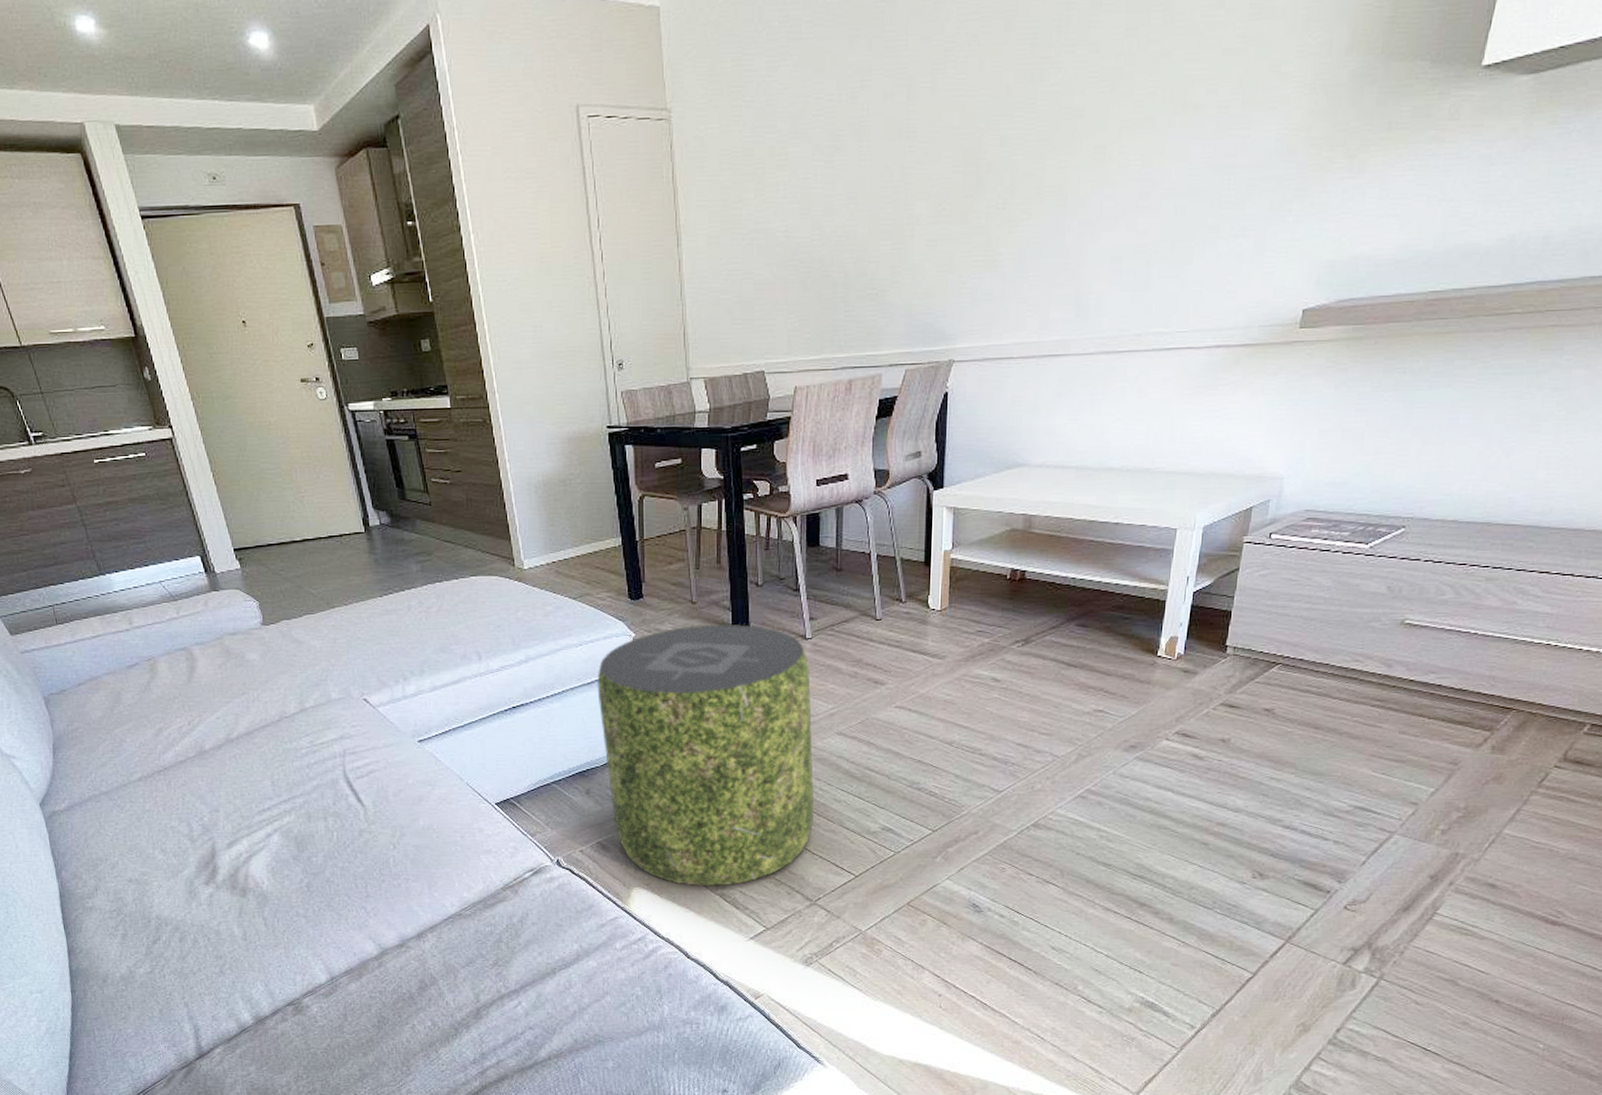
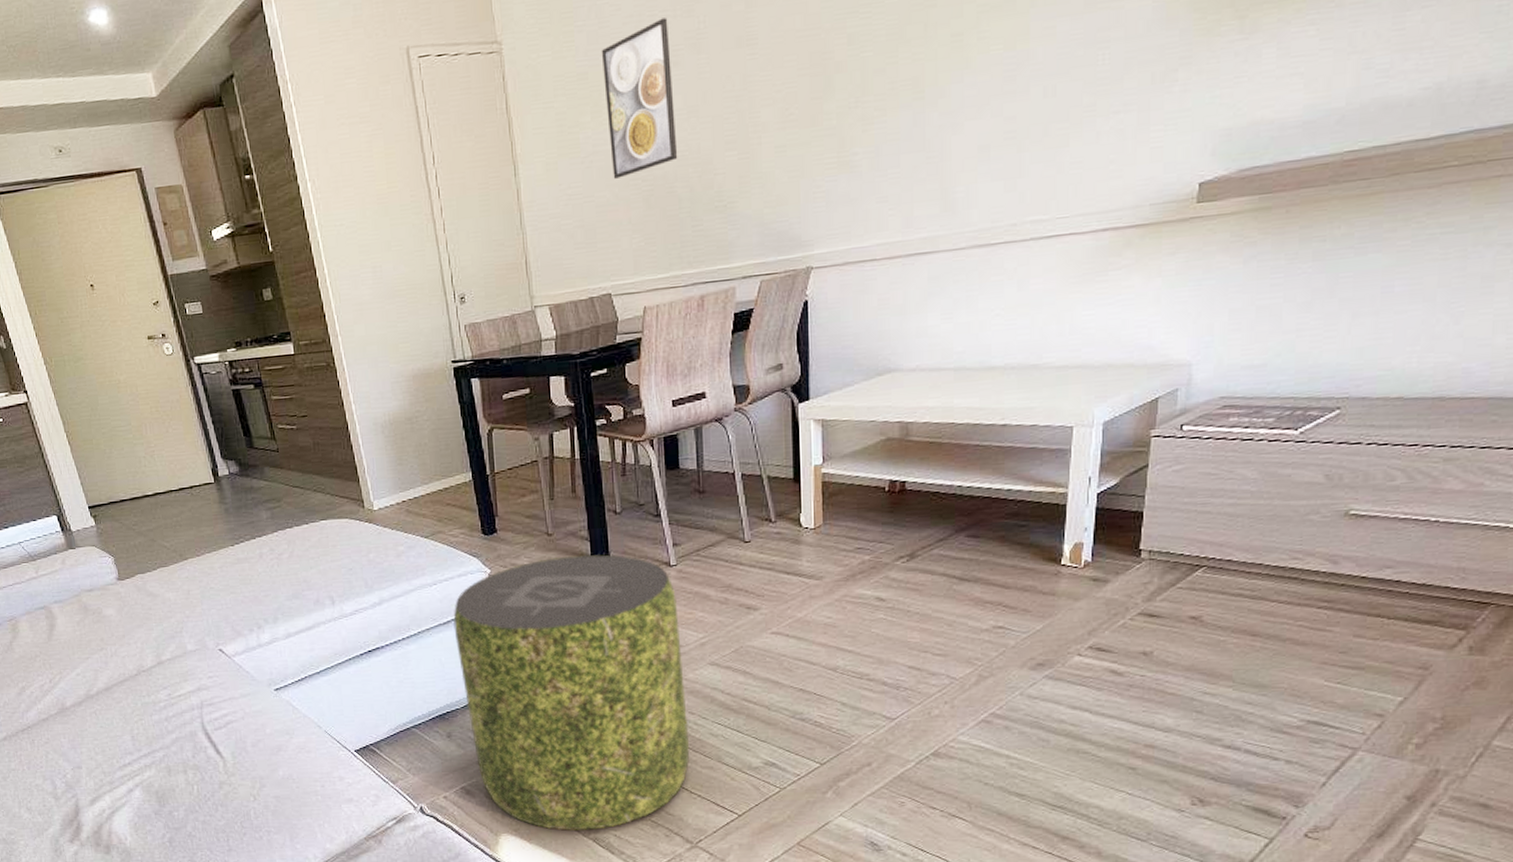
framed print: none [767,102,835,258] -> present [601,18,678,179]

